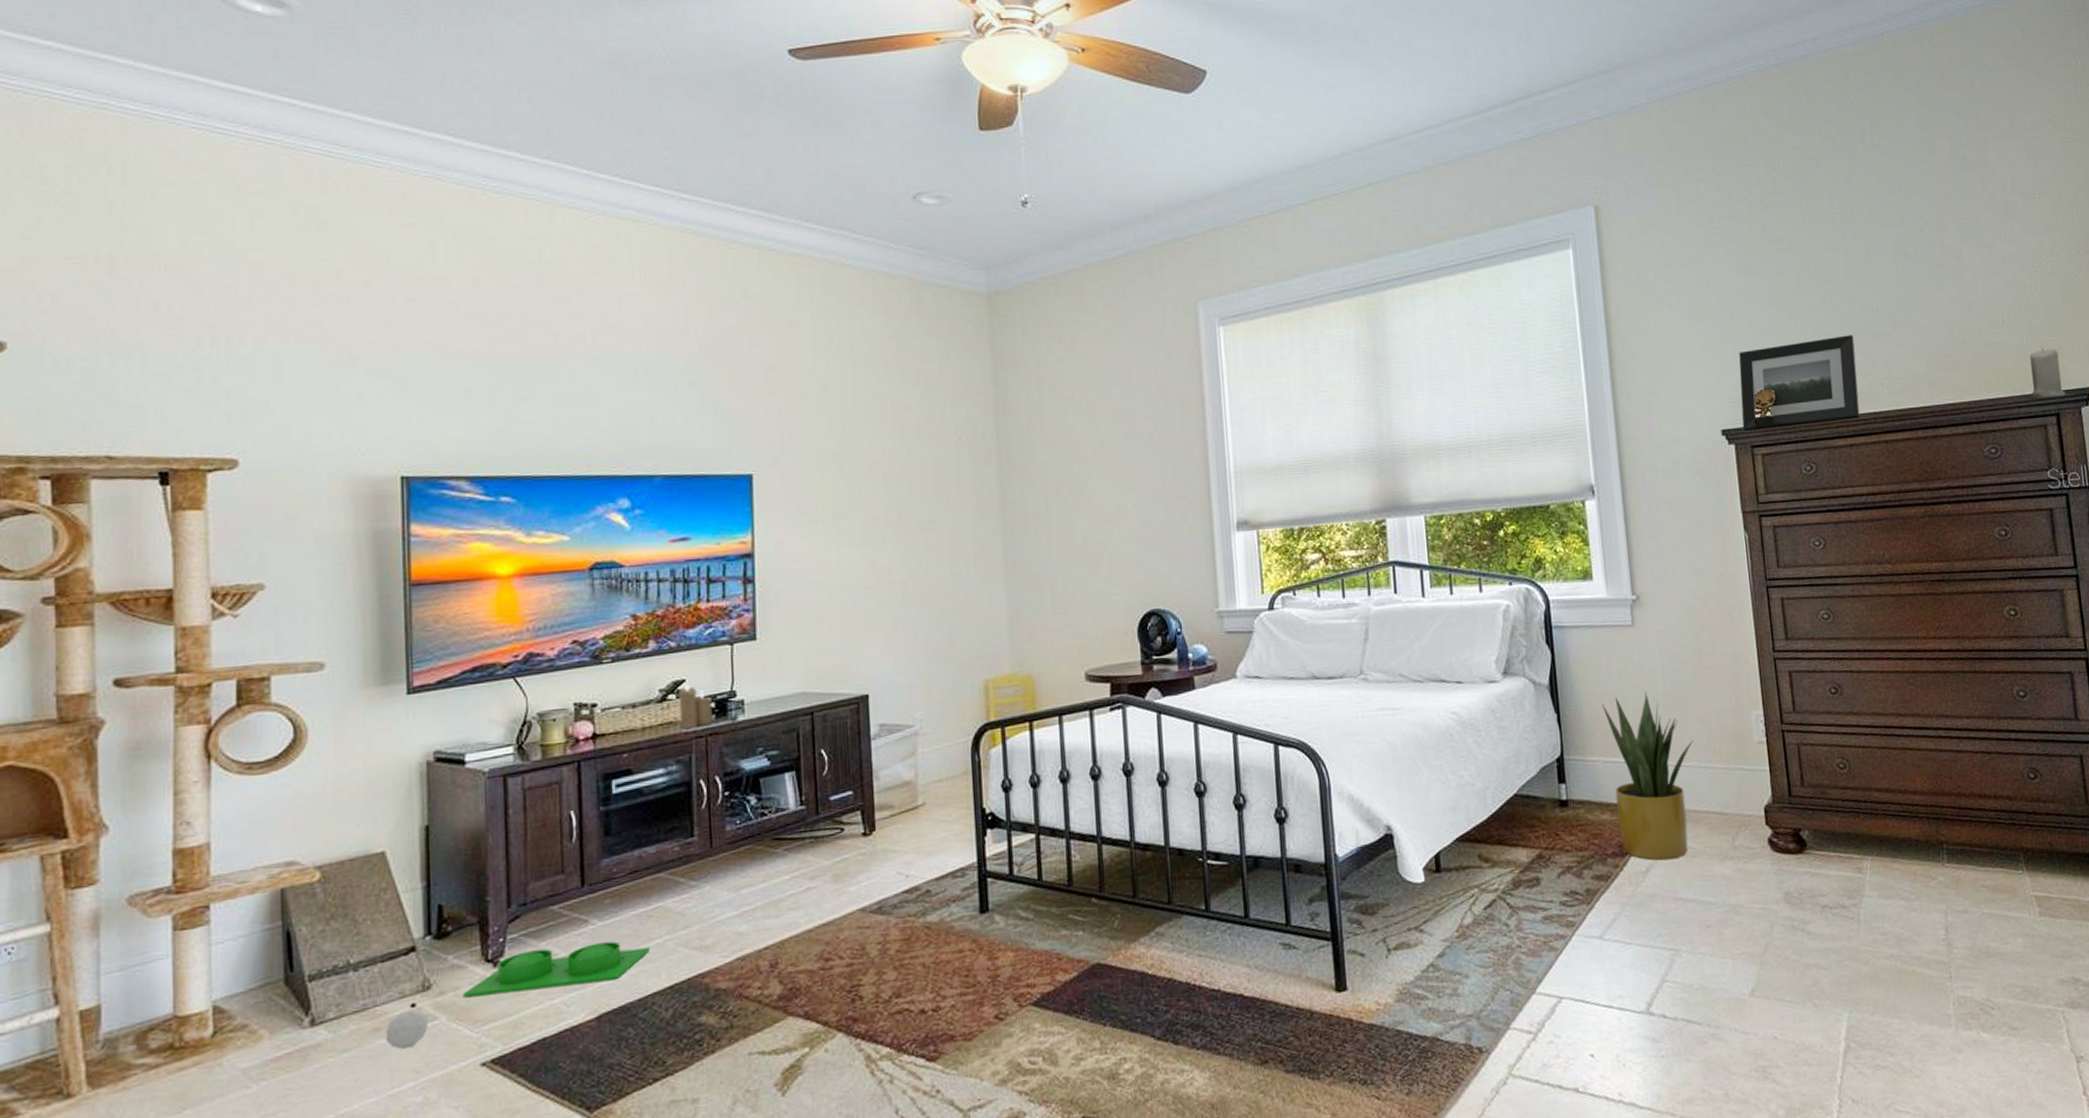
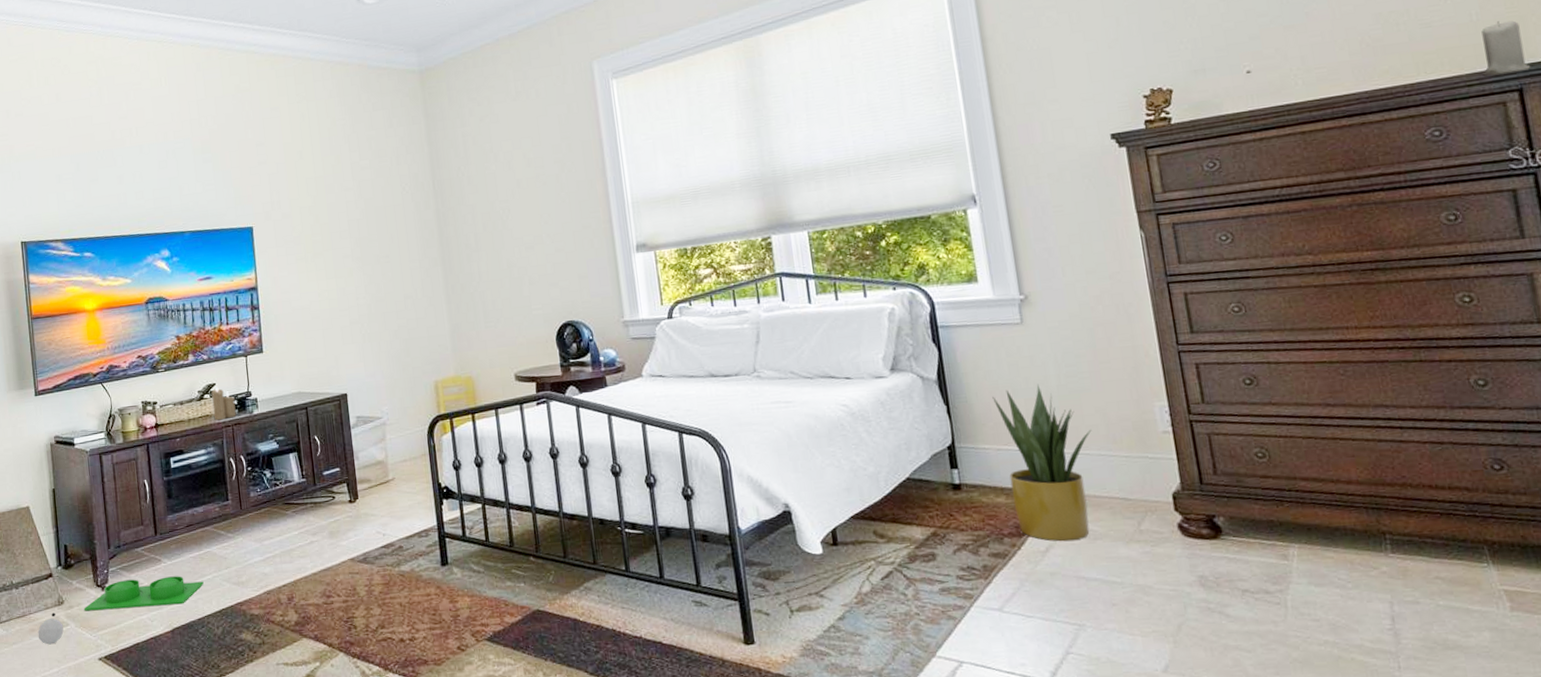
picture frame: present [1739,335,1860,432] -> none [1127,29,1271,134]

